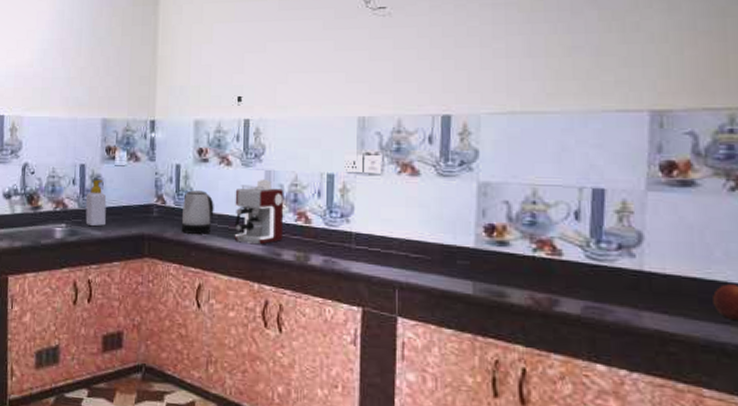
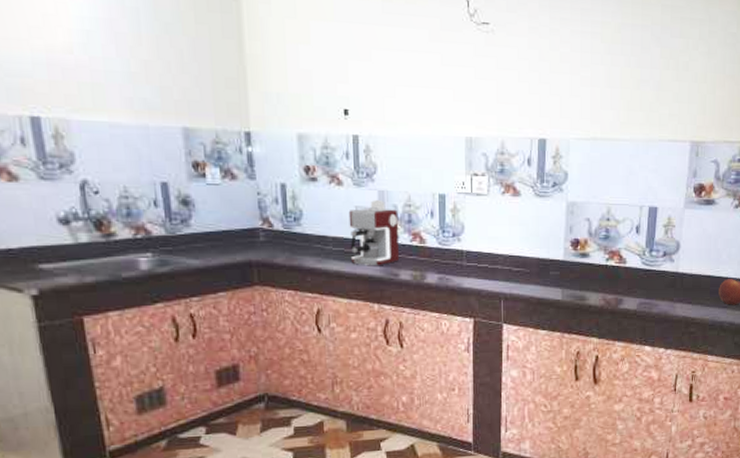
soap bottle: present [85,180,107,227] -> none [173,201,203,255]
kettle: present [181,190,214,234] -> none [292,212,328,258]

